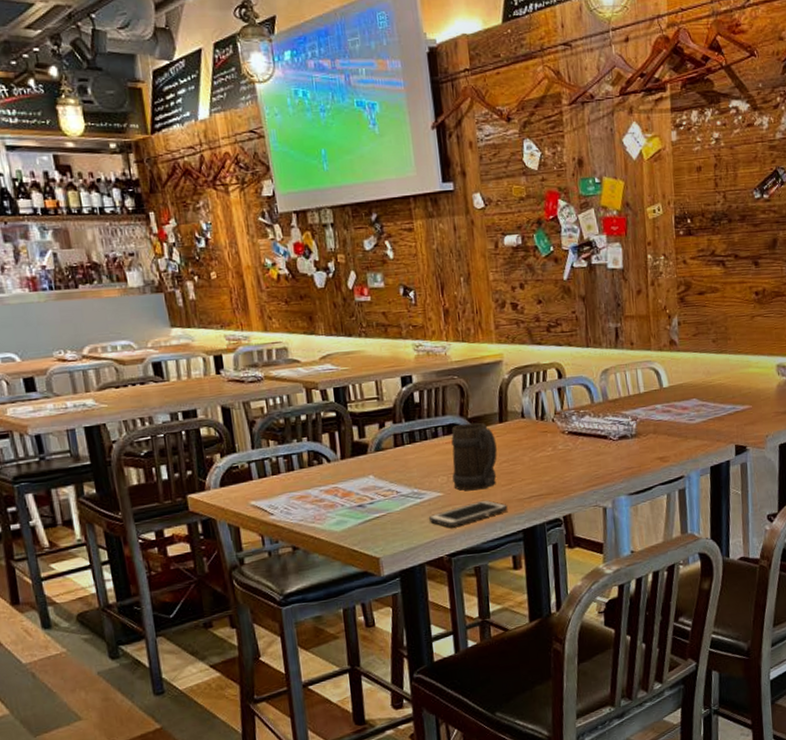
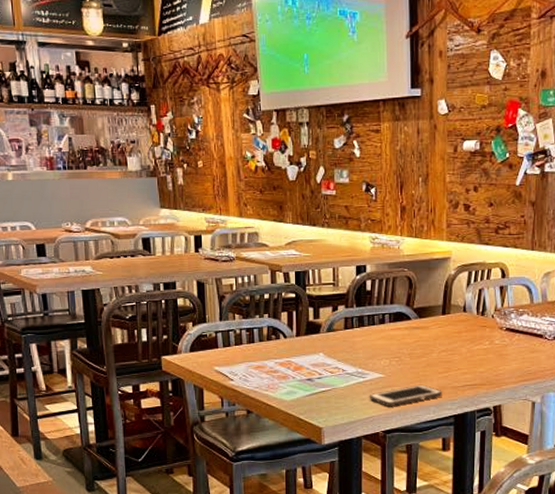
beer mug: present [451,422,497,491] -> none [394,313,437,375]

